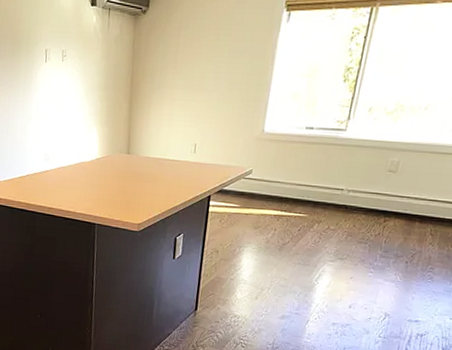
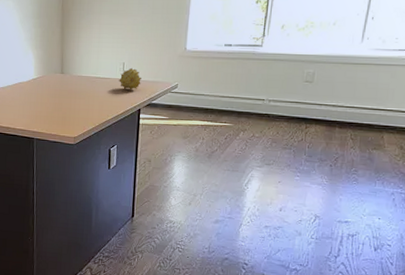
fruit: none [189,149,214,175] -> present [119,67,141,90]

